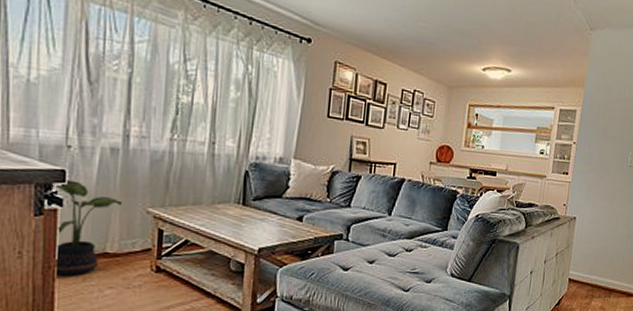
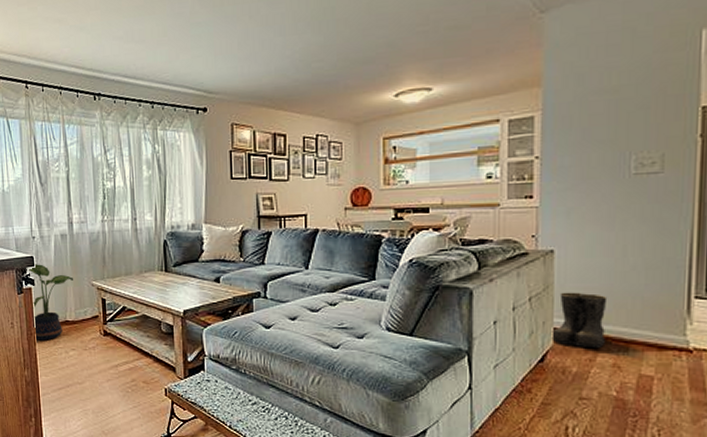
boots: none [566,250,604,295] -> present [551,292,608,349]

